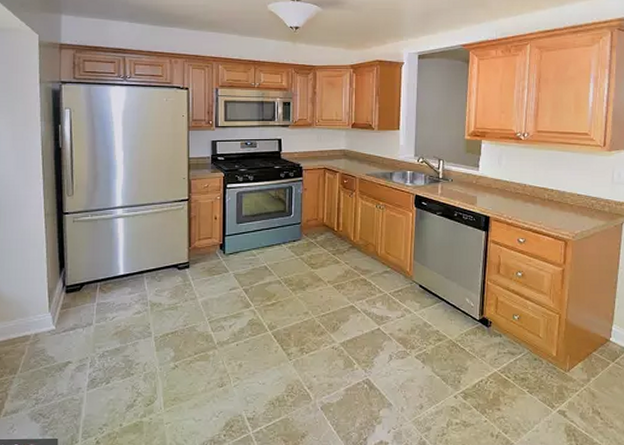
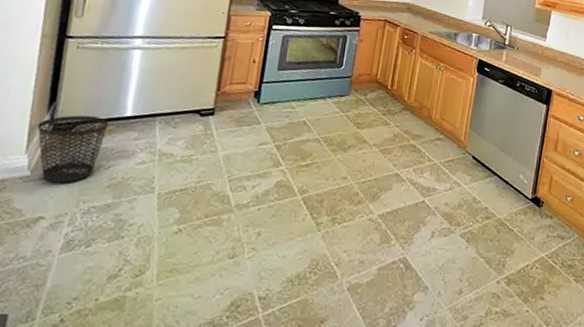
wastebasket: none [54,277,107,334] -> present [37,115,109,183]

